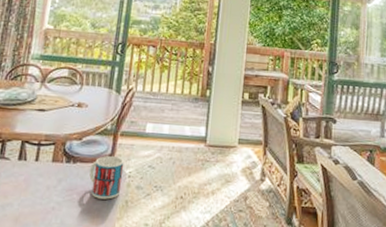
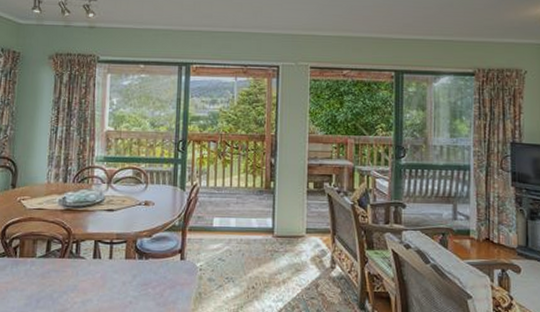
mug: present [89,156,125,200] -> none [162,251,195,292]

